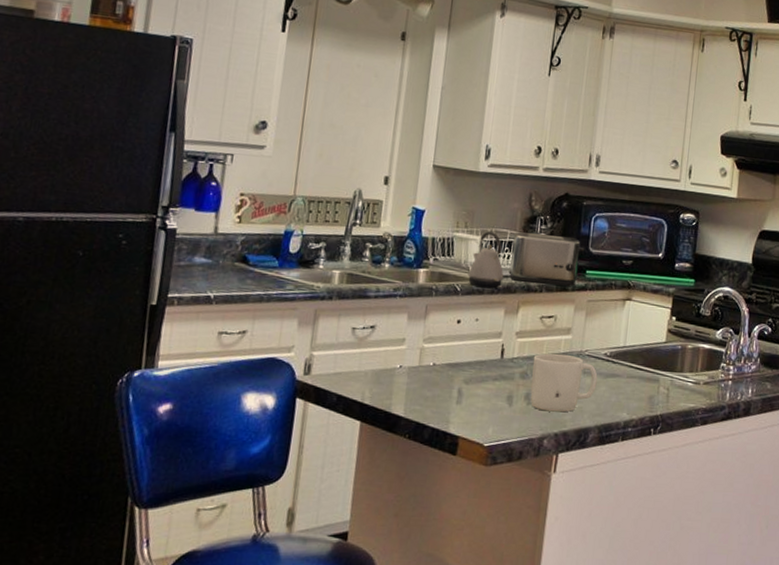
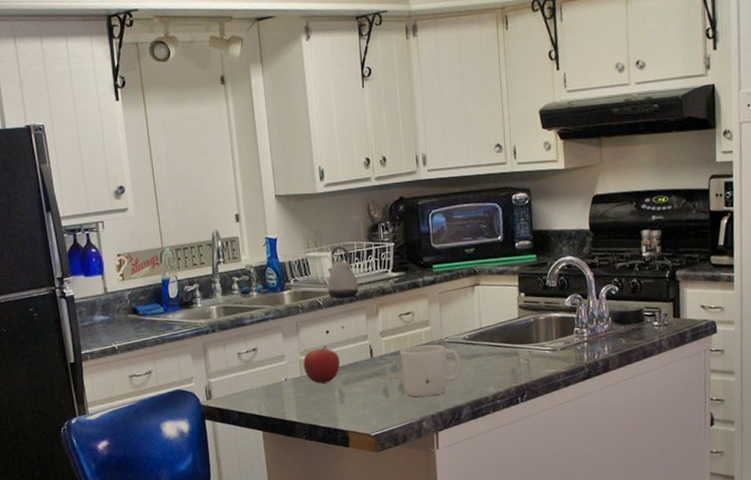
fruit: none [423,336,467,379] -> present [303,346,341,384]
toaster: present [508,232,584,287] -> none [361,236,427,288]

